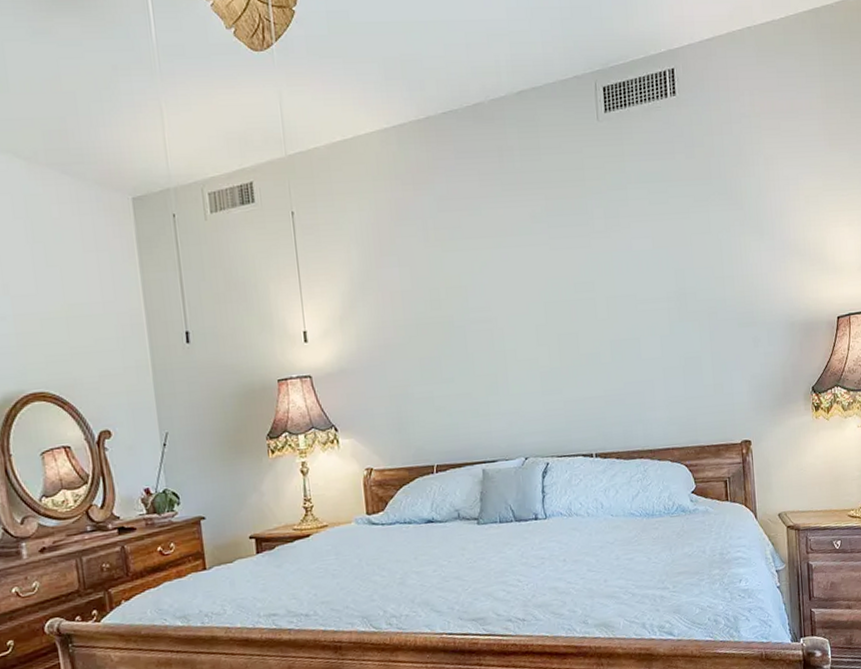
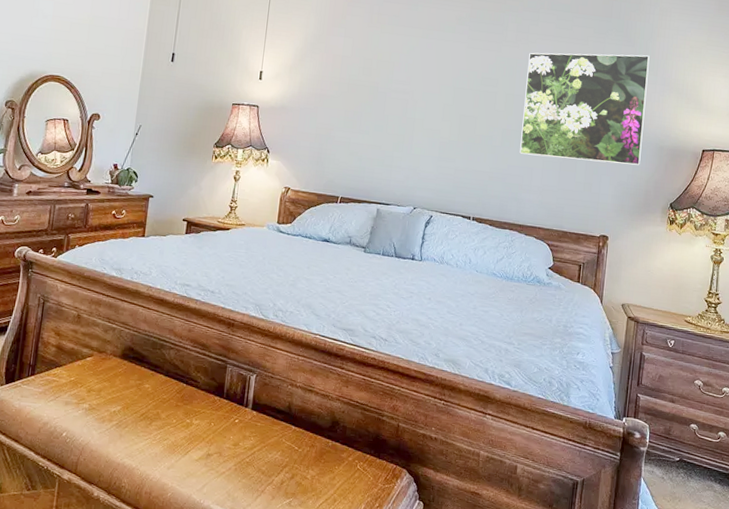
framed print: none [624,217,772,366] -> present [519,52,650,165]

